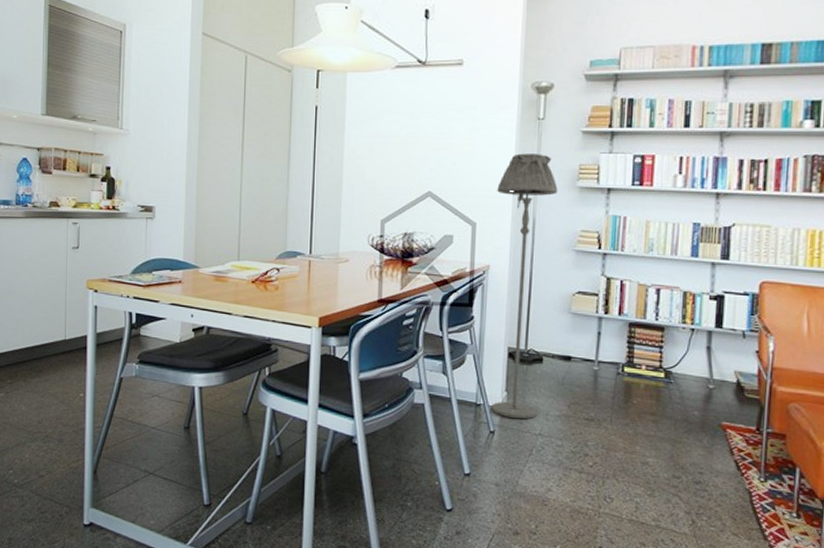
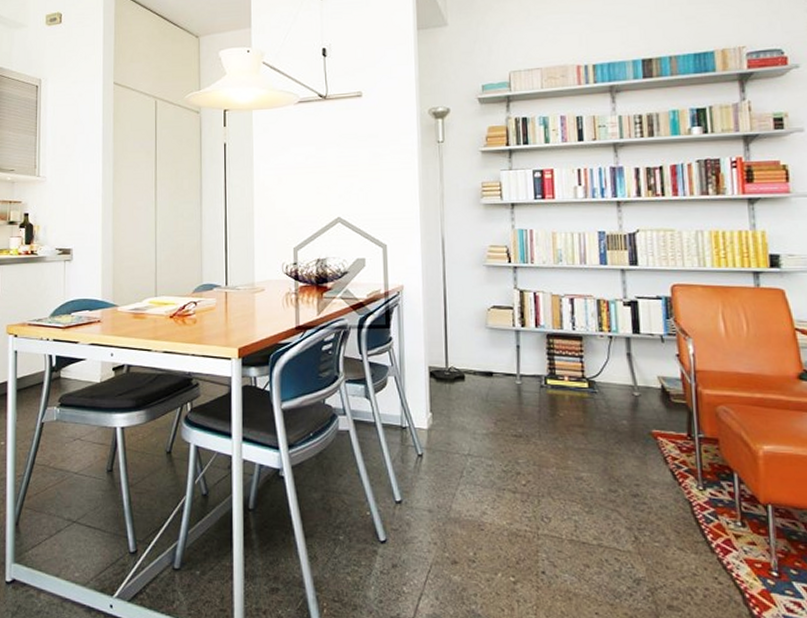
floor lamp: present [491,153,558,419] -> none [404,175,464,440]

